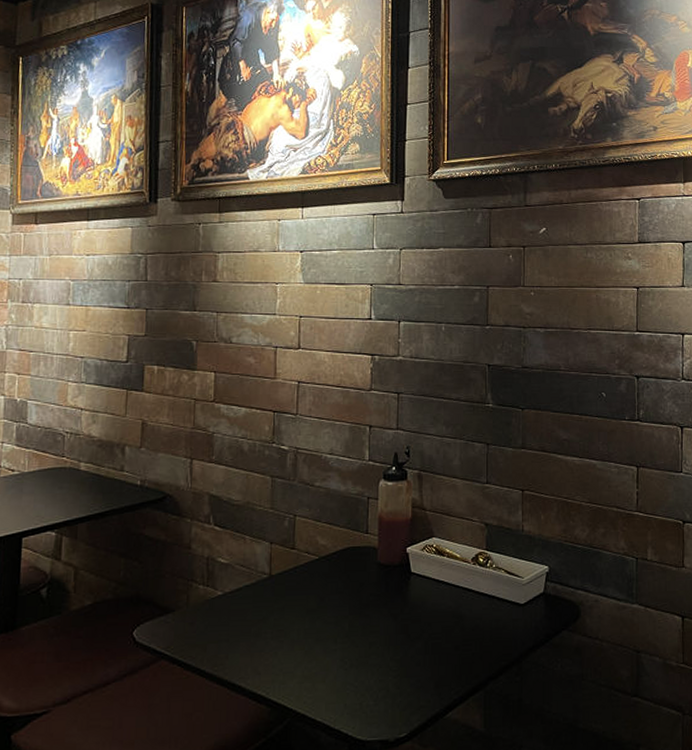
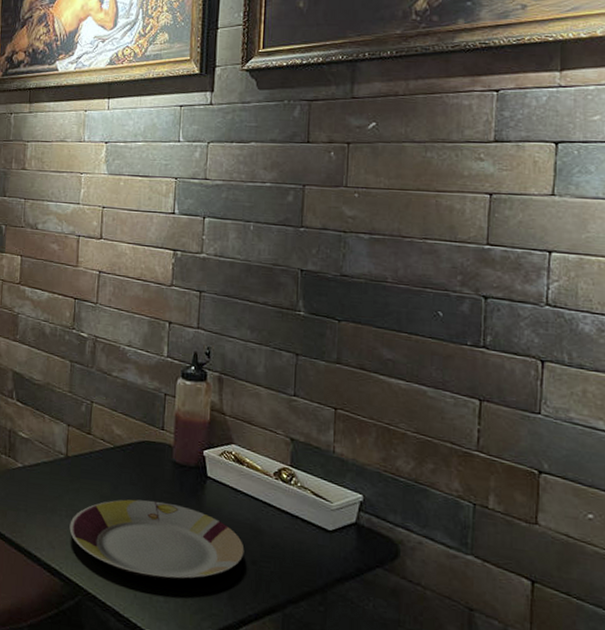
plate: none [275,605,448,685] -> present [69,499,245,581]

